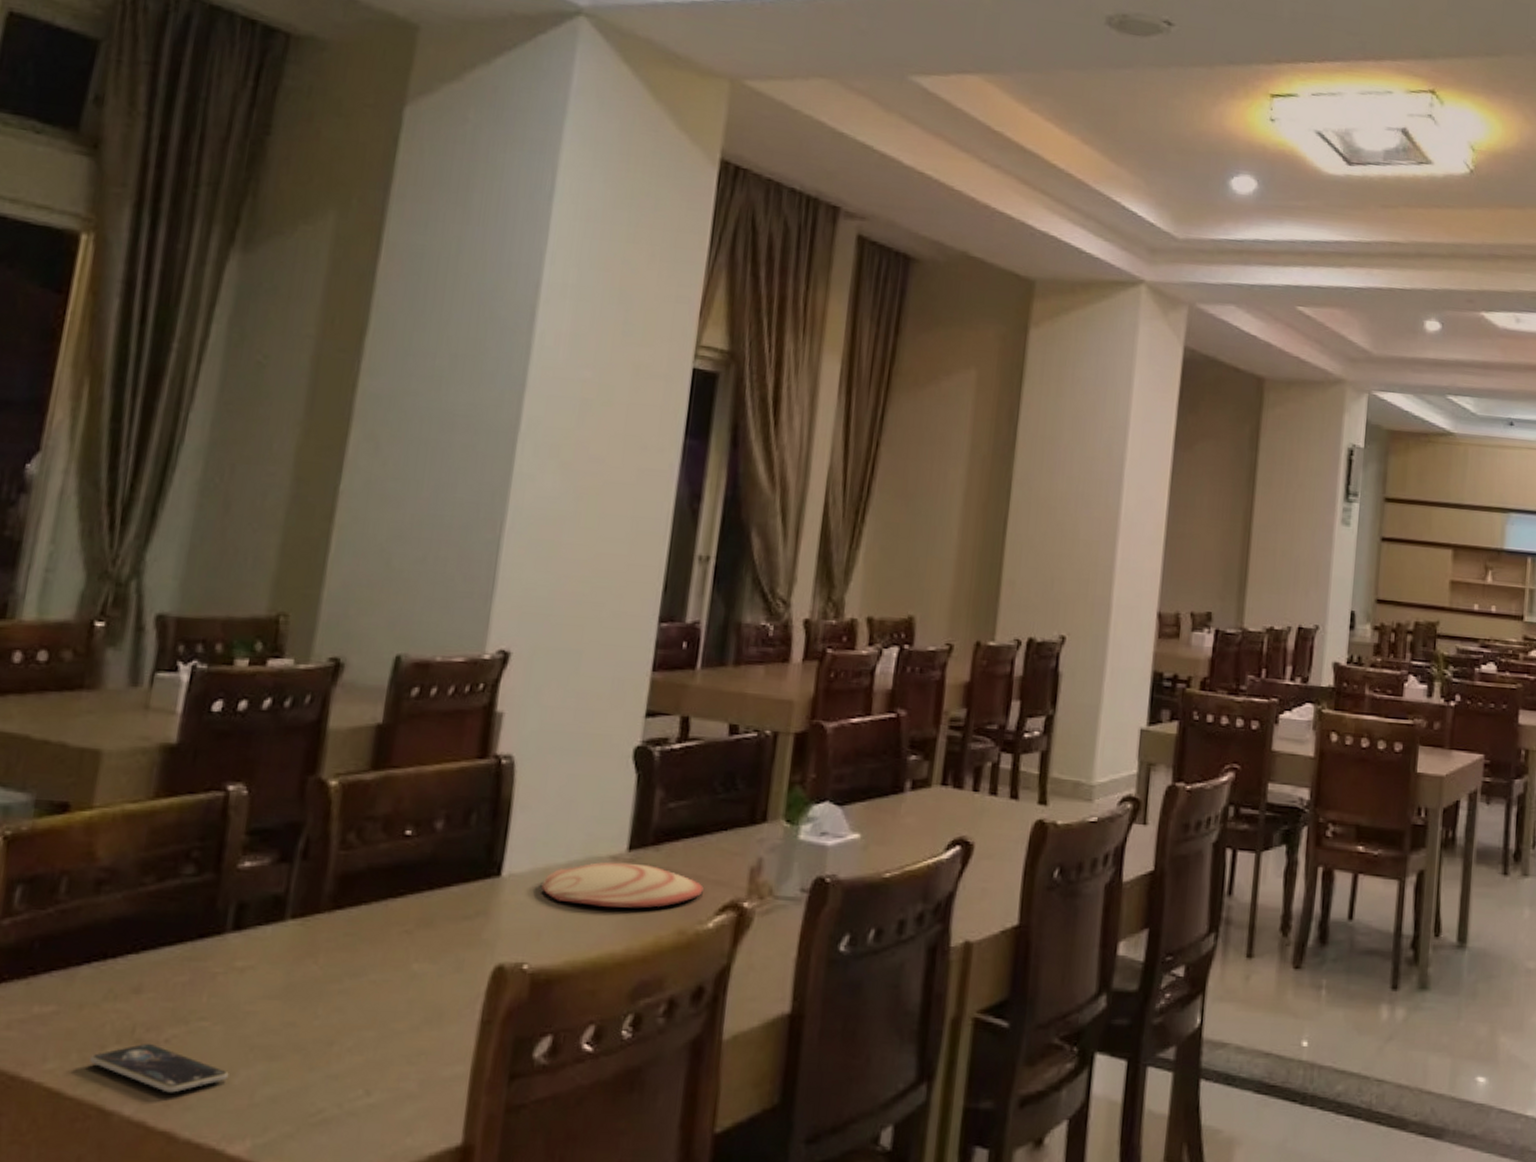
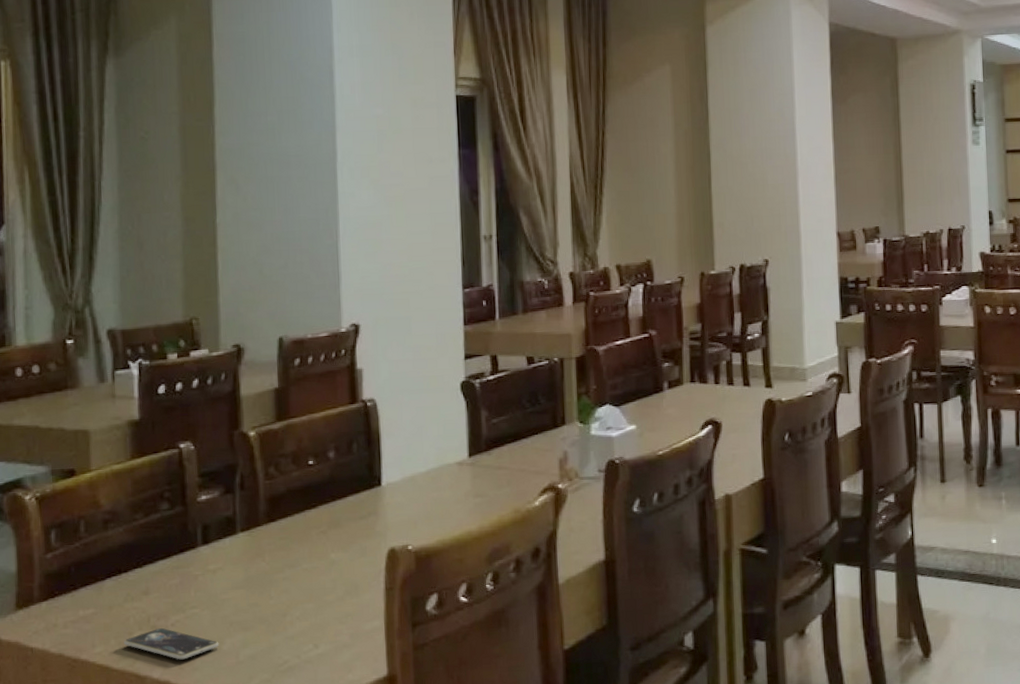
plate: present [542,862,704,908] -> none [411,465,528,499]

